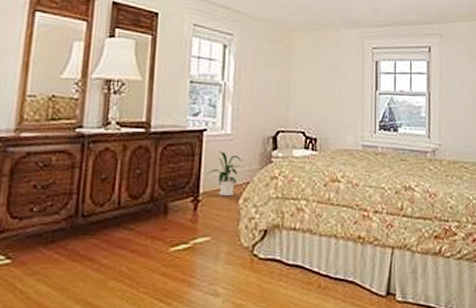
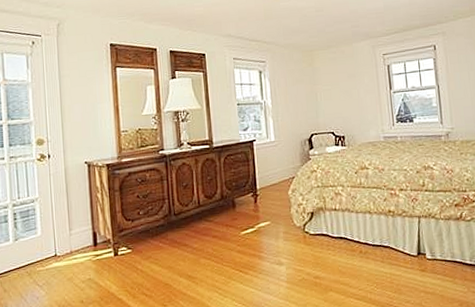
house plant: present [205,151,243,197] -> none [259,155,288,190]

